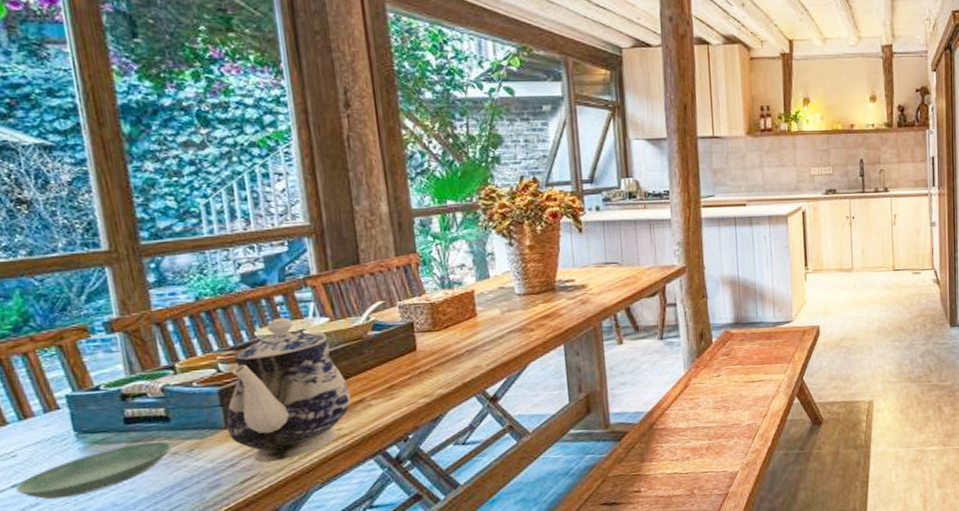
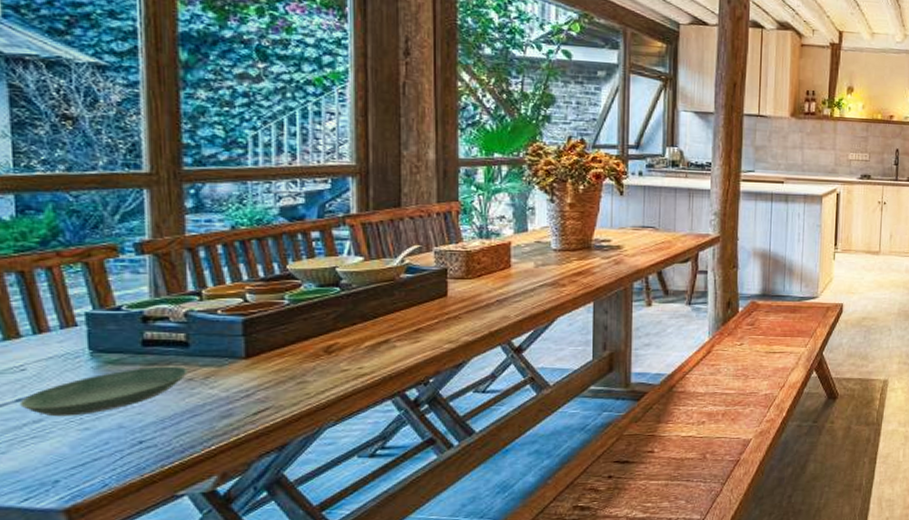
teapot: present [226,317,351,463] -> none [246,253,375,396]

